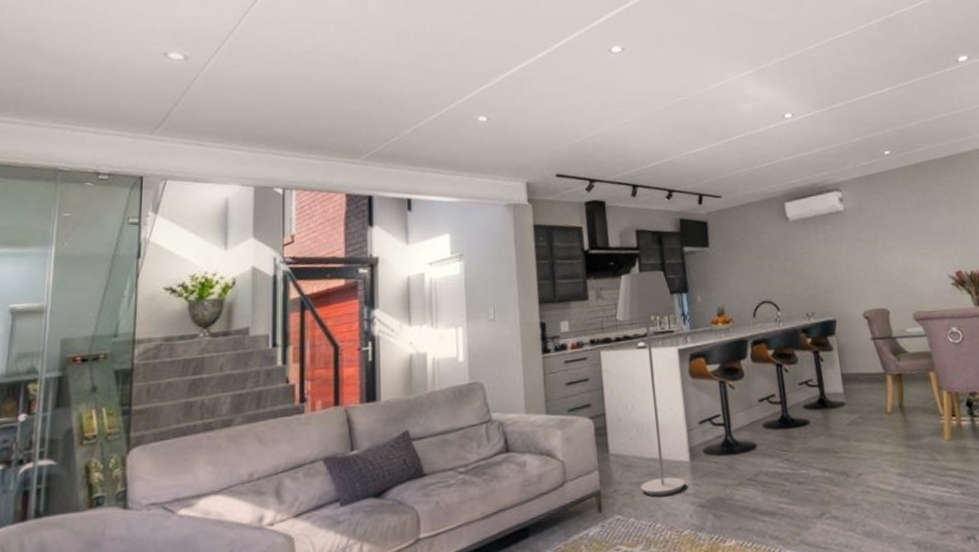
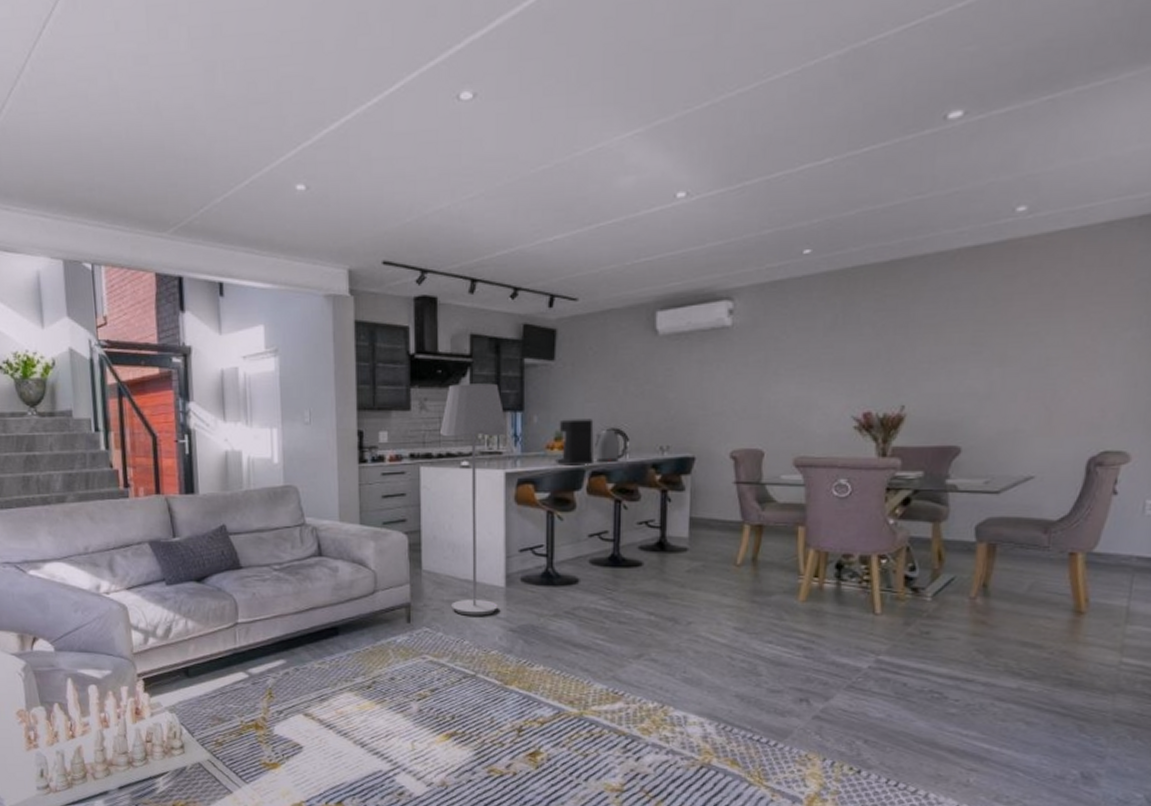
coffee maker: none [719,294,754,338] -> present [555,418,595,466]
kettle: none [751,301,780,332] -> present [595,429,627,462]

